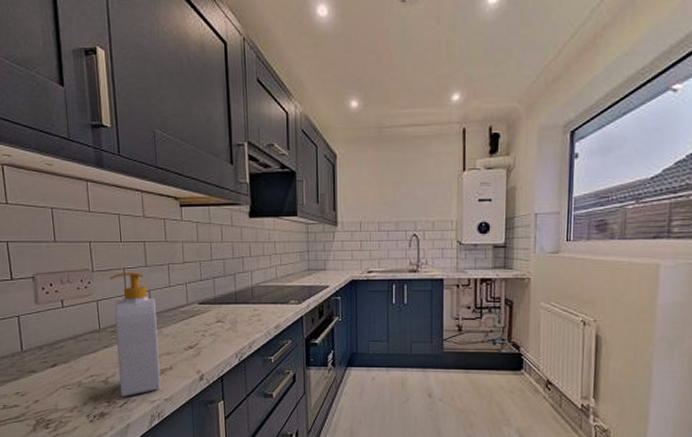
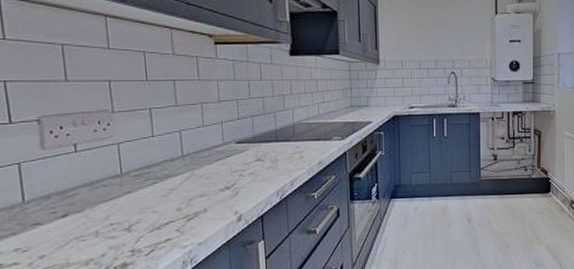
soap bottle: present [109,272,161,396] -> none [133,112,194,244]

